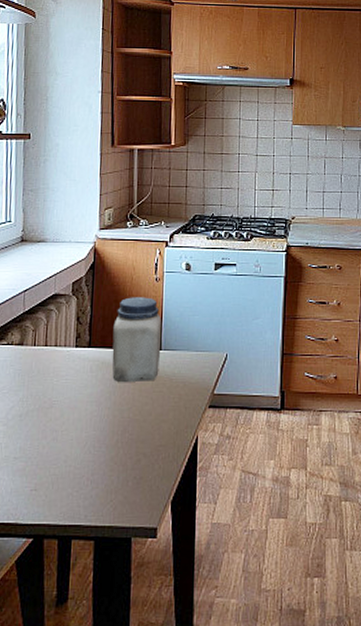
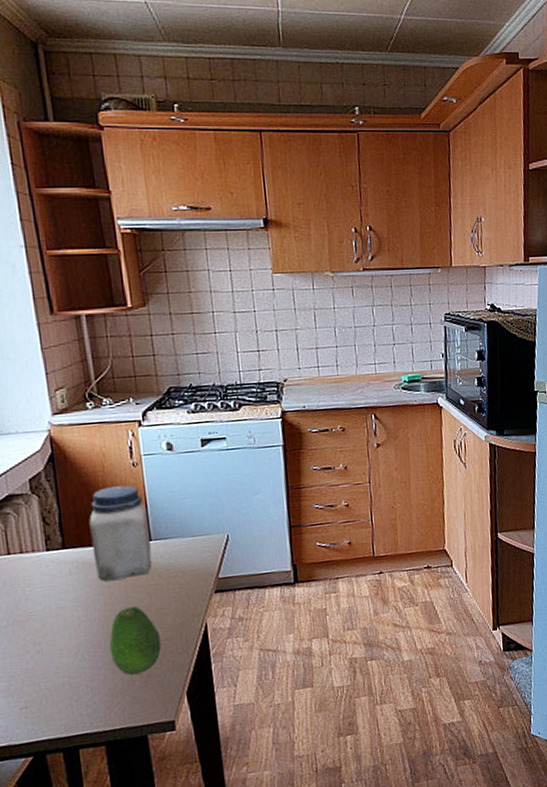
fruit: none [112,408,157,475] -> present [109,605,162,675]

